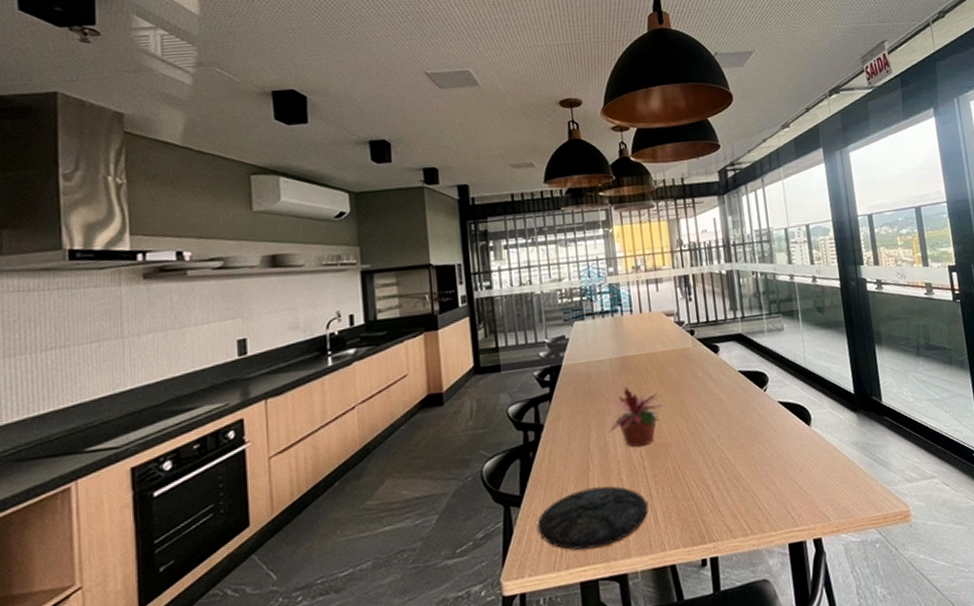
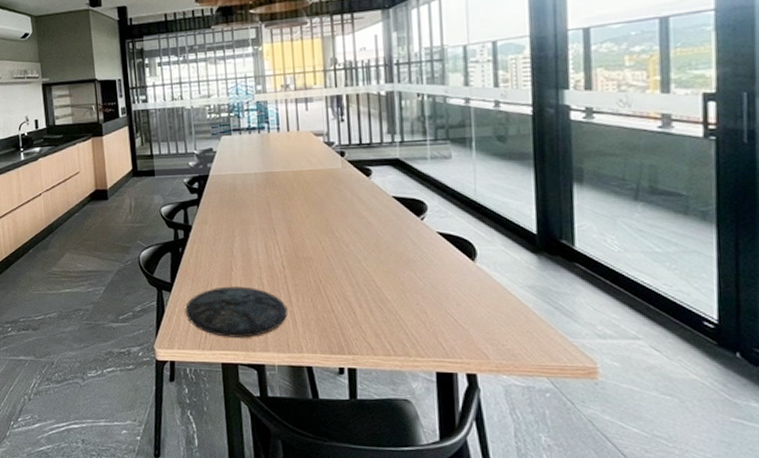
potted plant: present [605,386,667,447] -> none [249,199,311,257]

